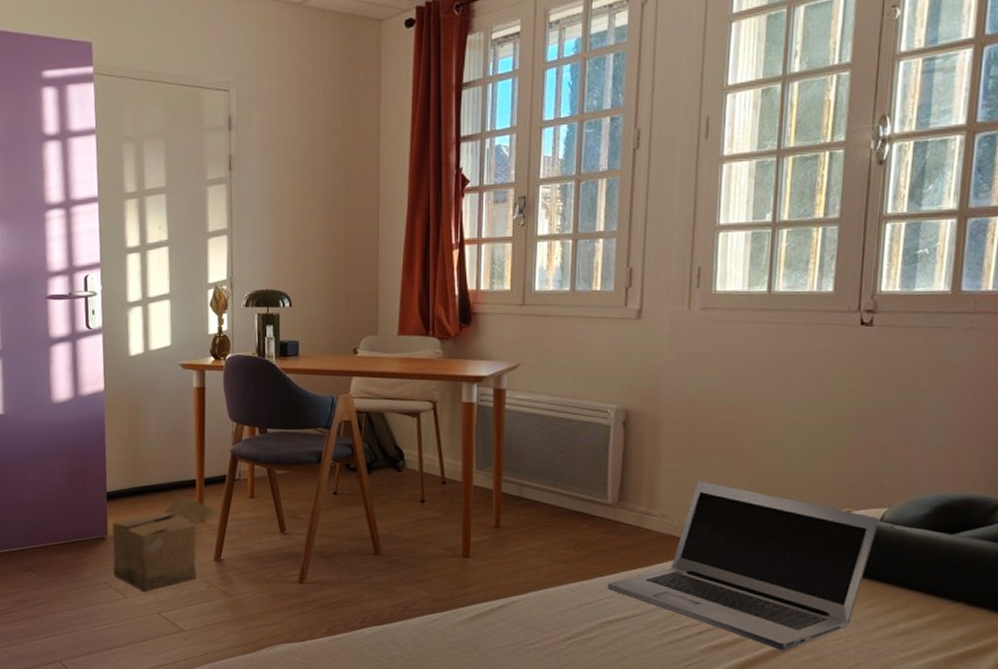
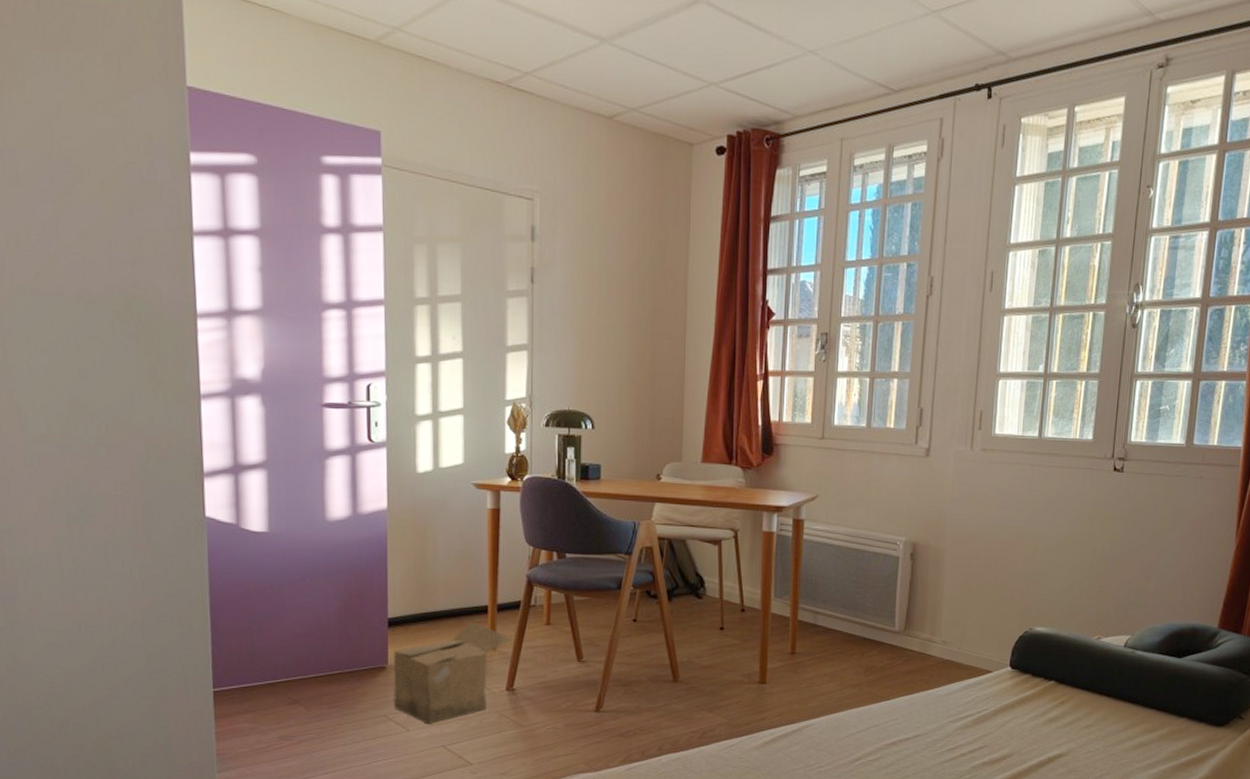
laptop: present [608,481,880,651] -> none [893,610,1124,766]

